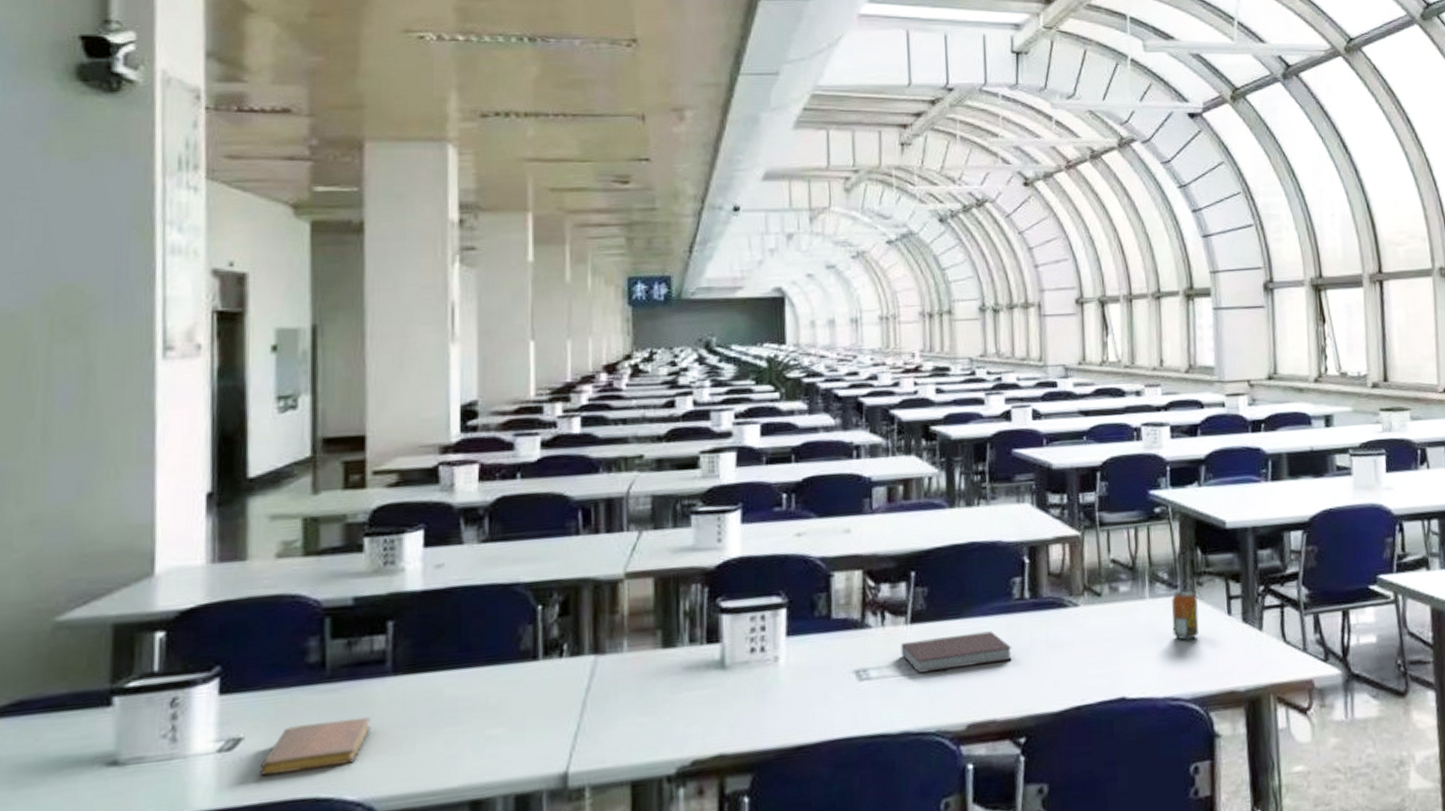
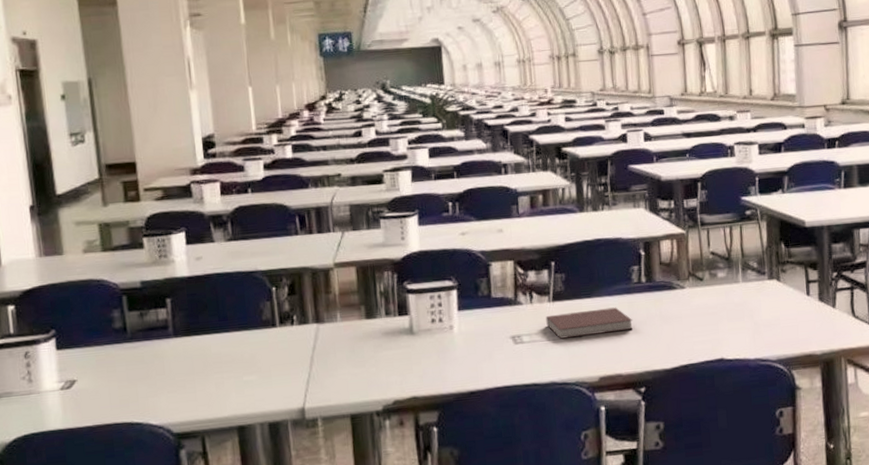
notebook: present [259,716,371,776] -> none [90,366,163,407]
beverage can: present [1172,590,1199,640] -> none [760,275,783,315]

